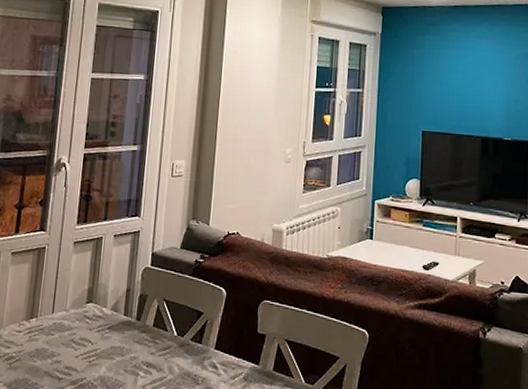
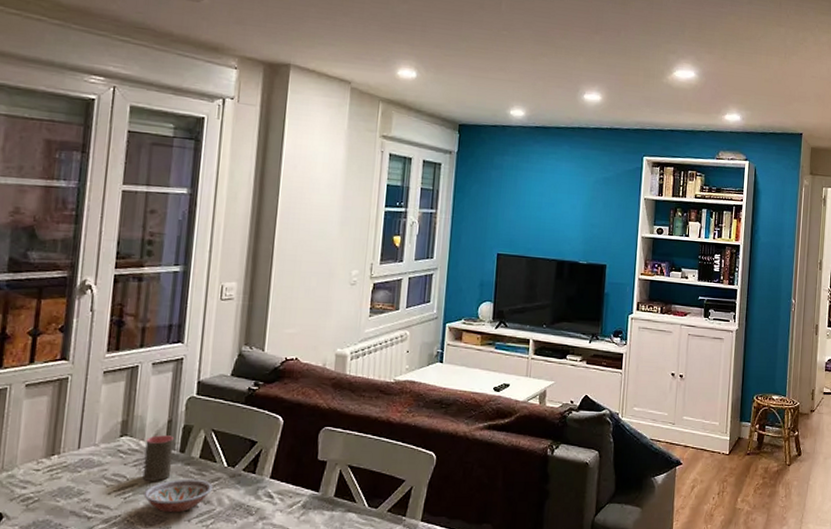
cup: none [104,303,132,347] -> present [142,435,174,481]
bowl: none [105,345,164,379] -> present [143,478,213,513]

